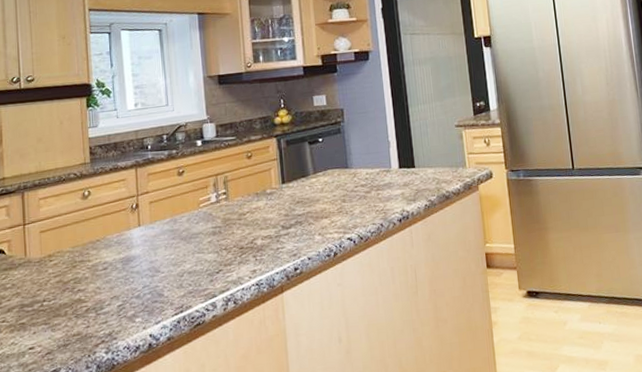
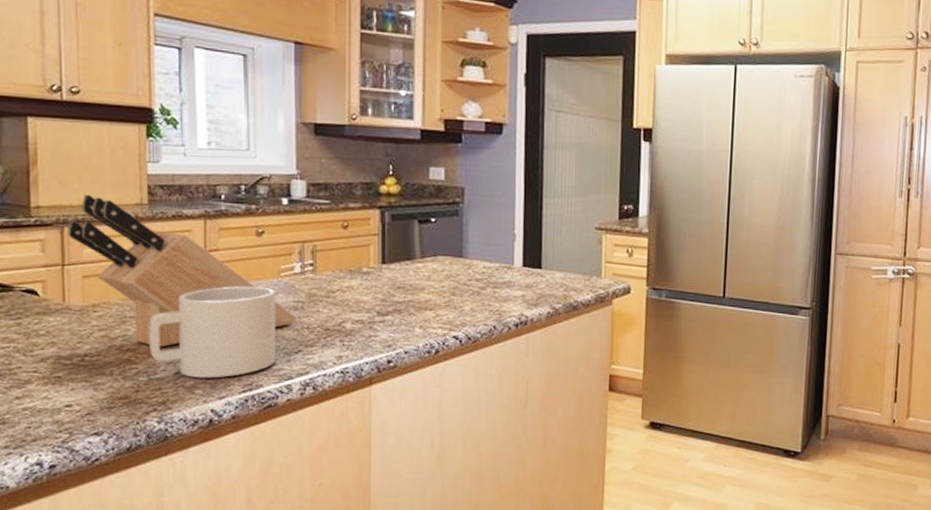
knife block: none [27,161,215,285] -> present [67,194,296,347]
mug: none [95,219,201,308] -> present [149,286,275,378]

